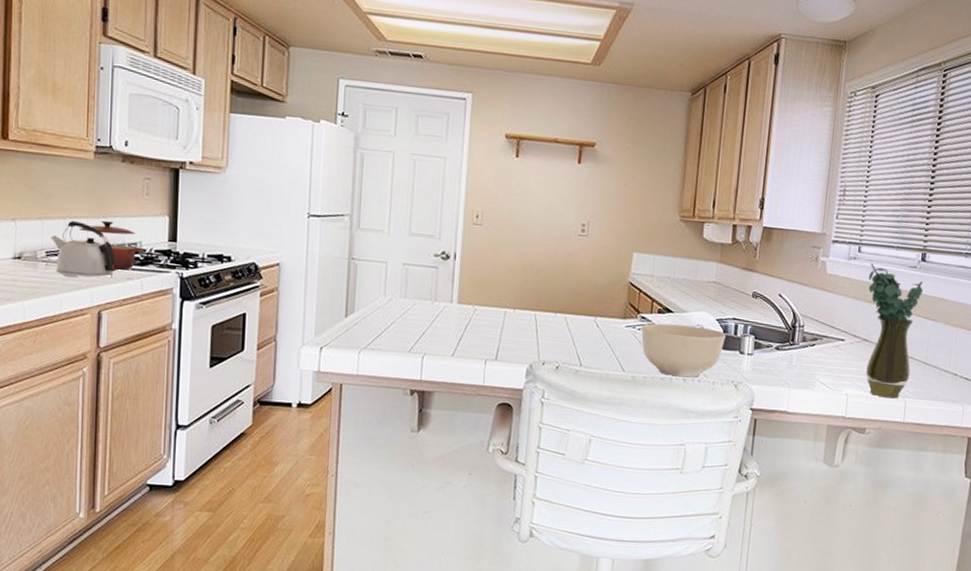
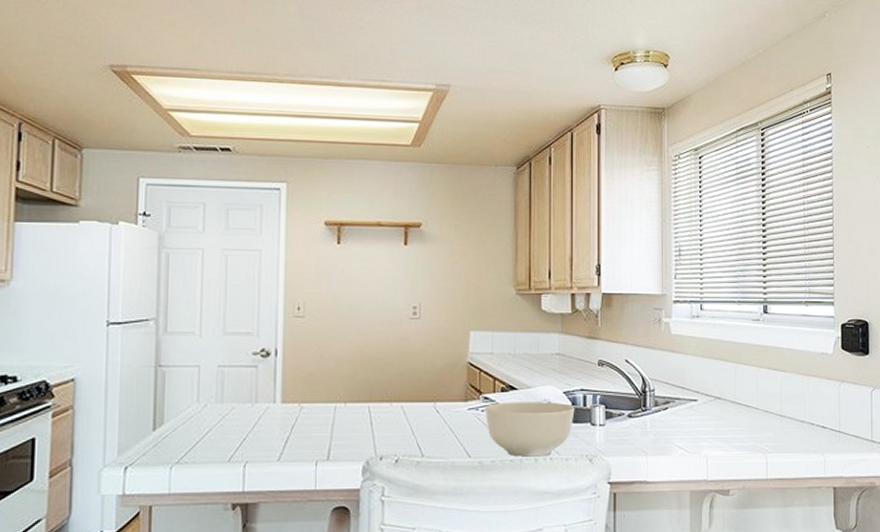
vase: present [865,263,924,398] -> none [713,319,769,456]

